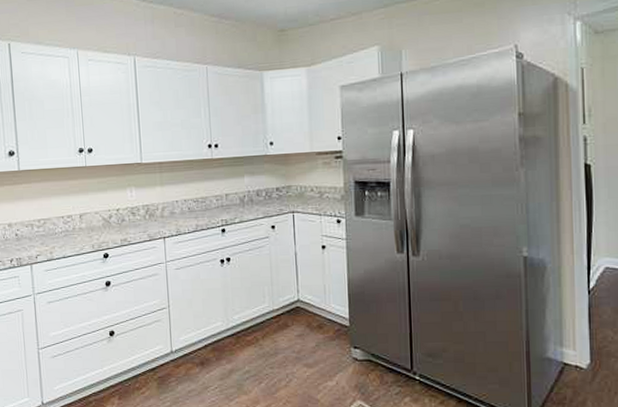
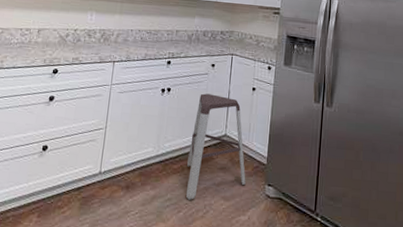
step stool: none [261,258,328,370] -> present [185,93,246,200]

